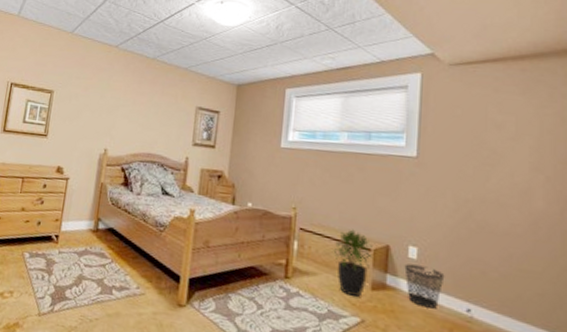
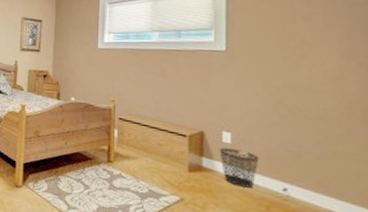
potted plant: present [333,229,373,297] -> none [151,118,189,178]

